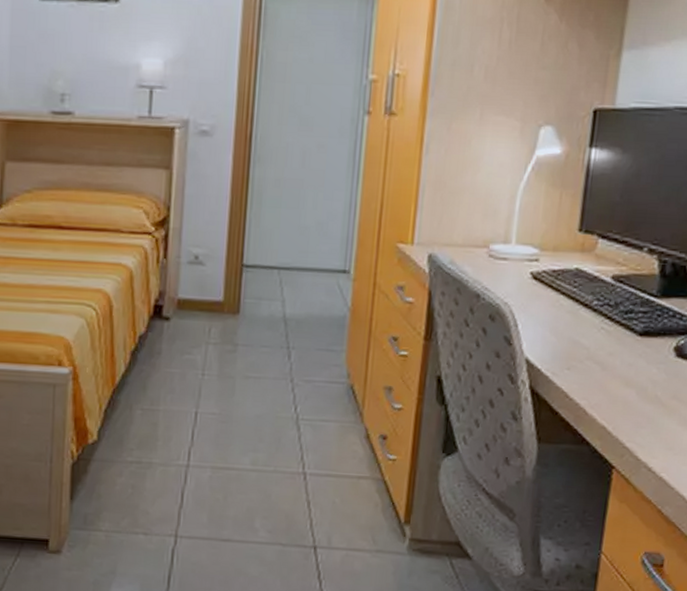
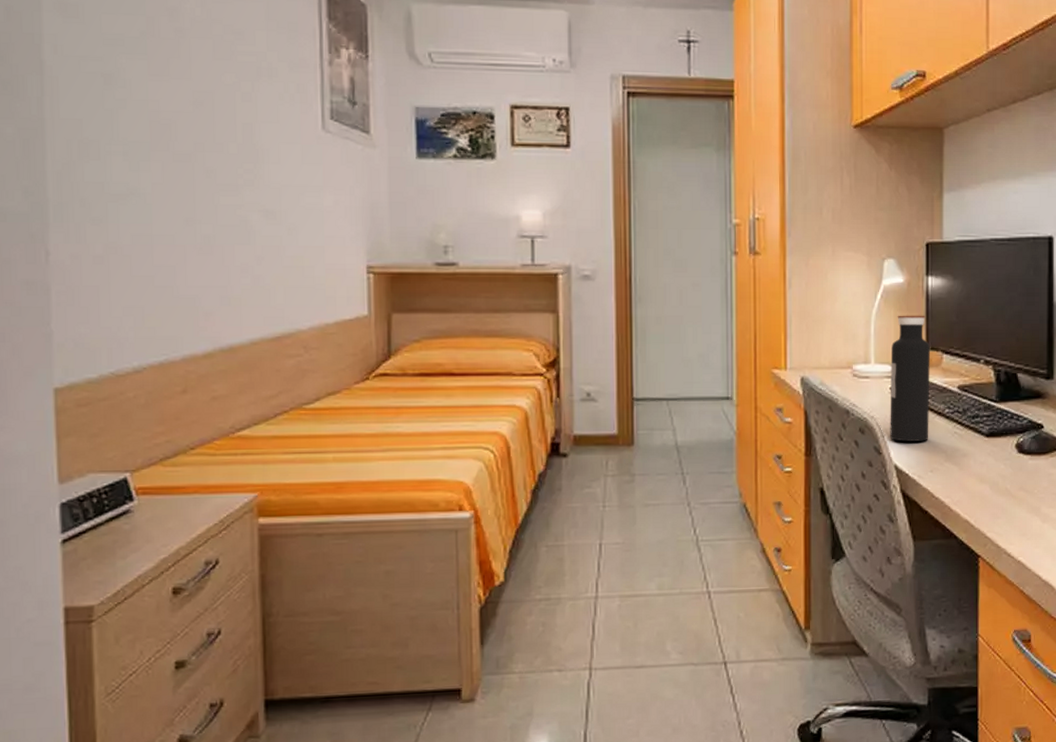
water bottle: none [524,191,584,335] -> present [890,315,930,442]

